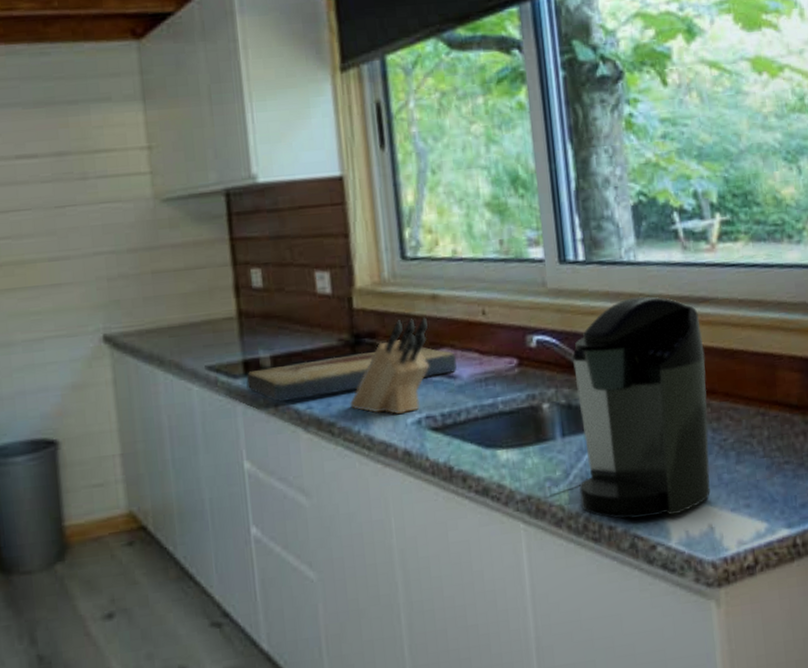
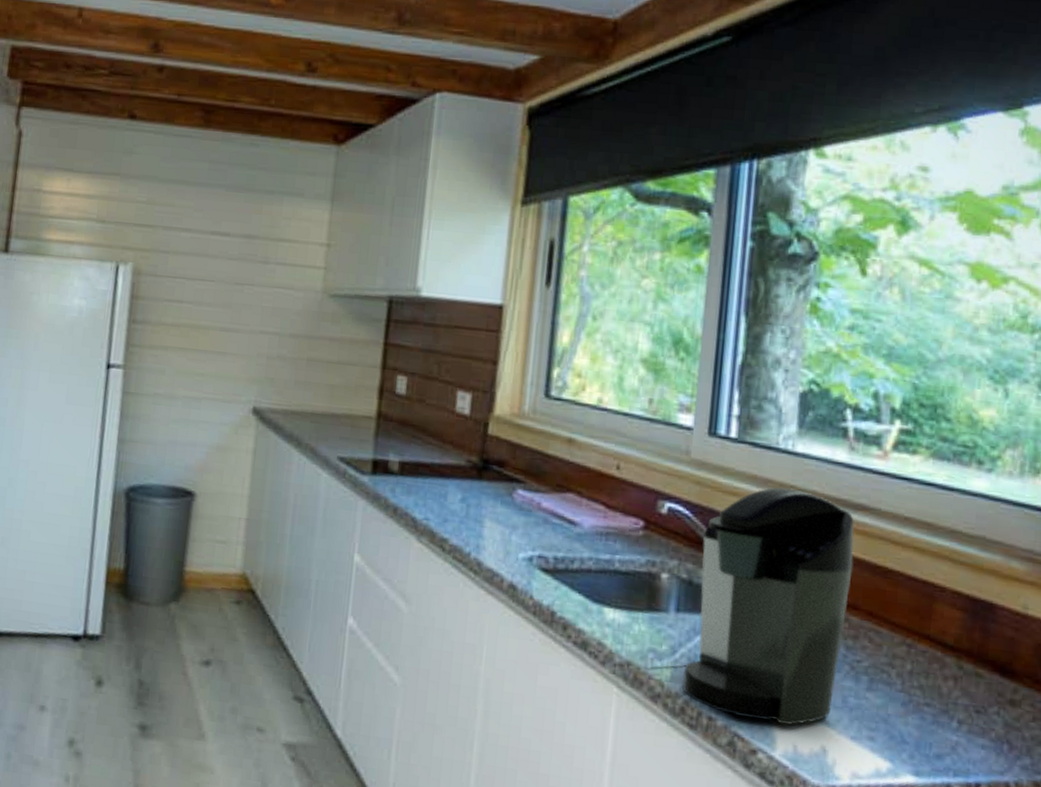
fish fossil: present [246,347,457,403] -> none [371,471,581,519]
knife block: present [350,317,429,414] -> none [466,455,560,547]

